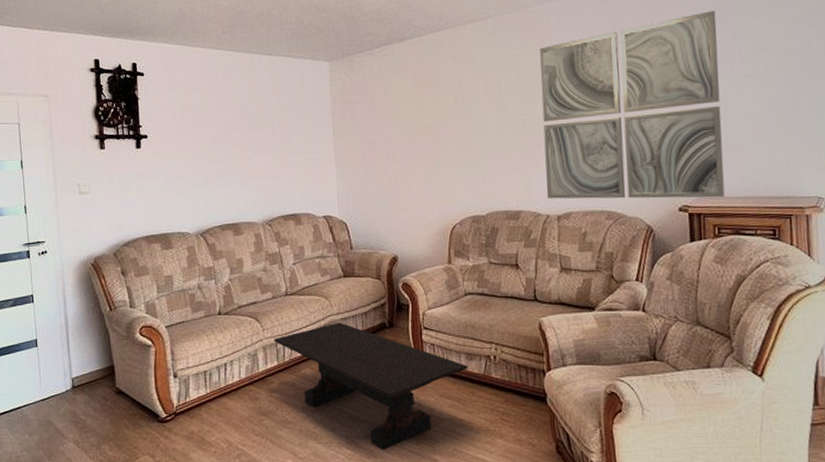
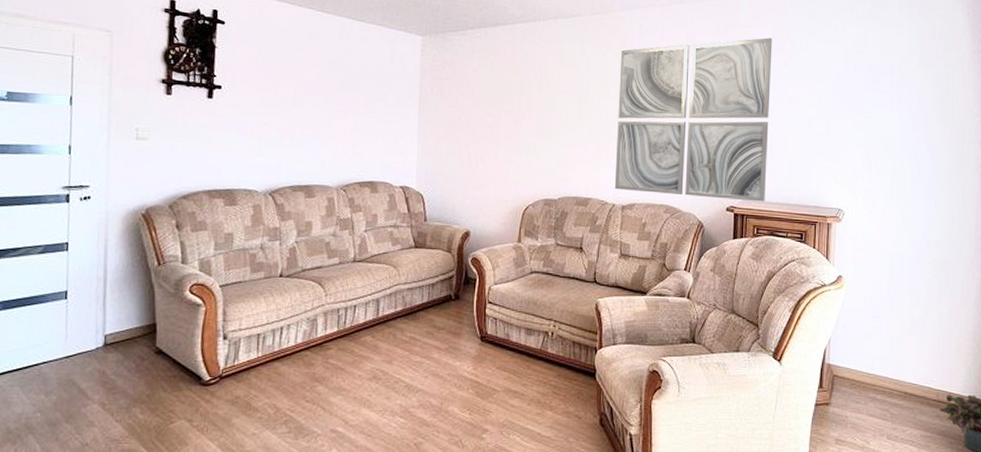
coffee table: present [274,322,468,450] -> none [336,291,527,420]

